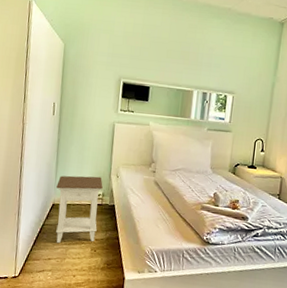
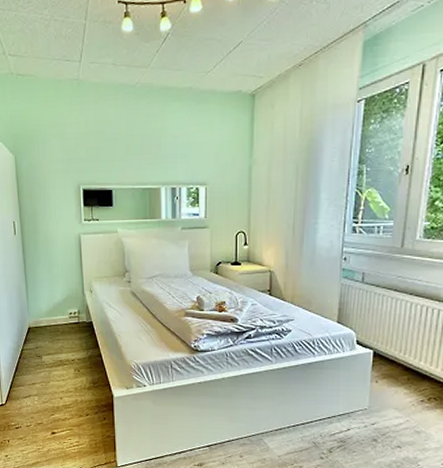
nightstand: present [56,175,103,244] -> none [29,294,78,367]

